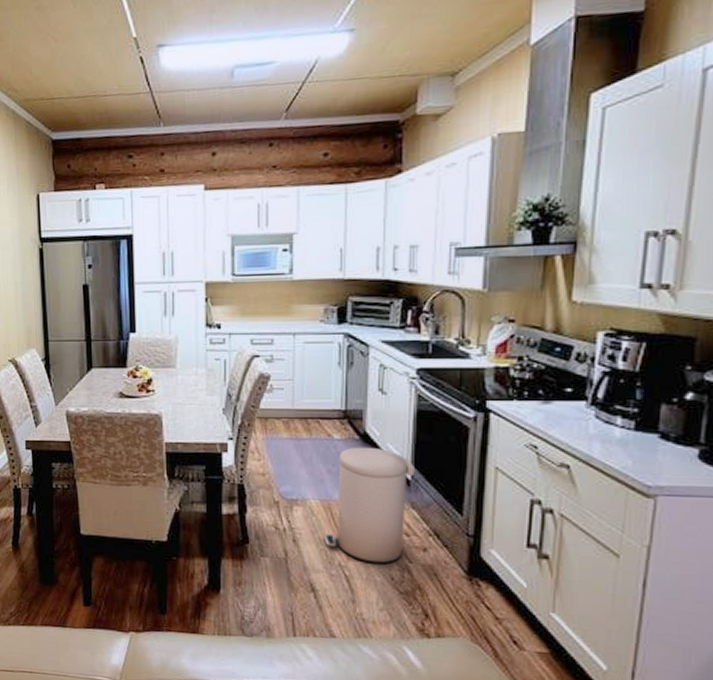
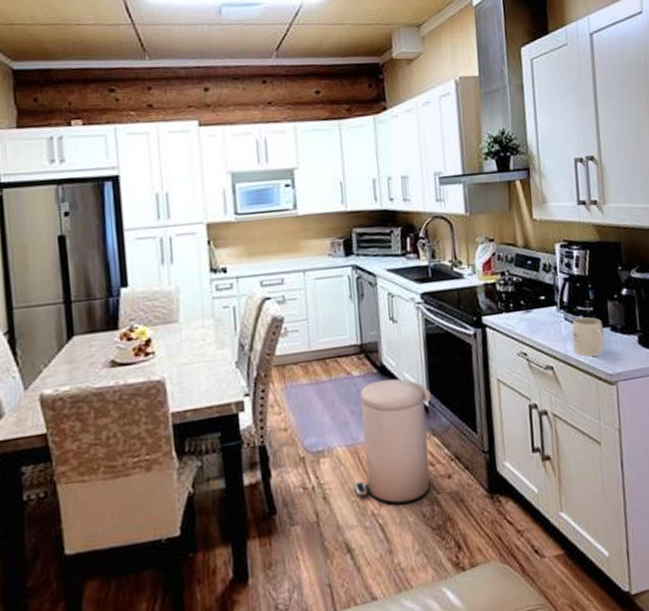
mug: none [601,417,650,464] -> present [572,317,606,358]

